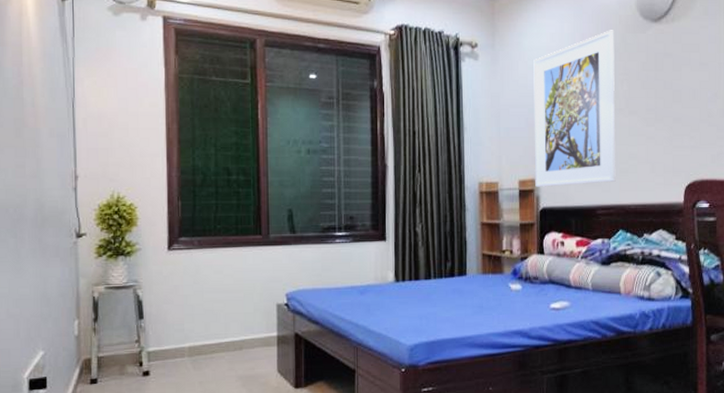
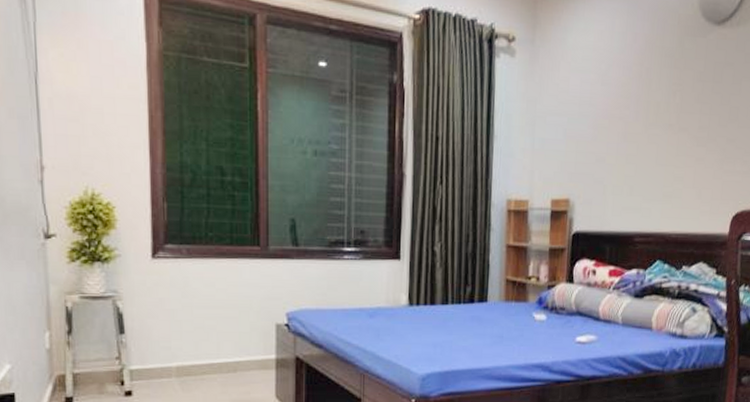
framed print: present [533,30,616,187] -> none [569,31,671,209]

